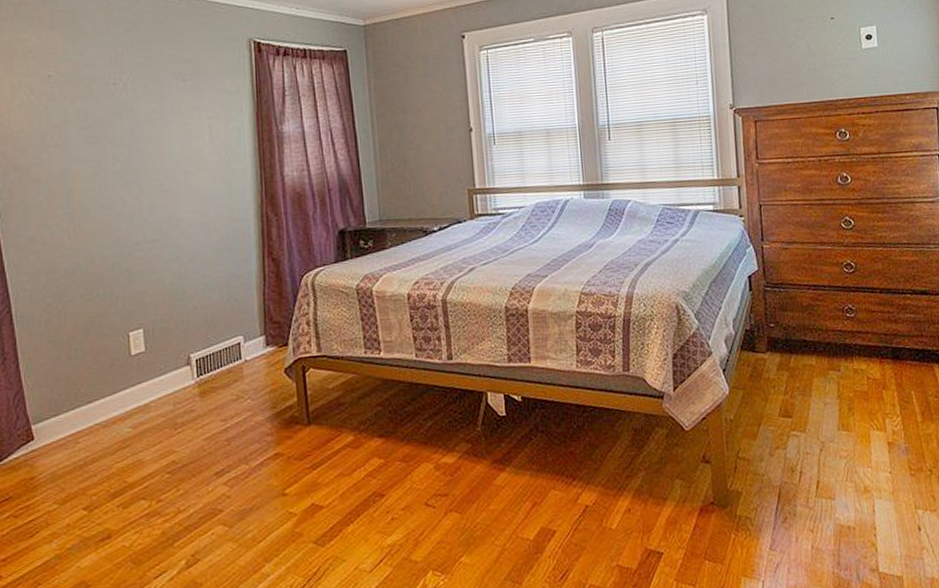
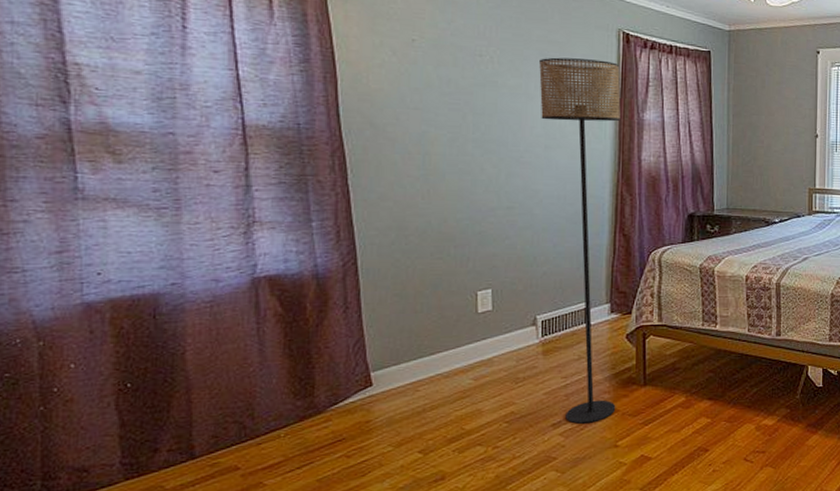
floor lamp: none [172,74,281,471] -> present [539,57,621,424]

